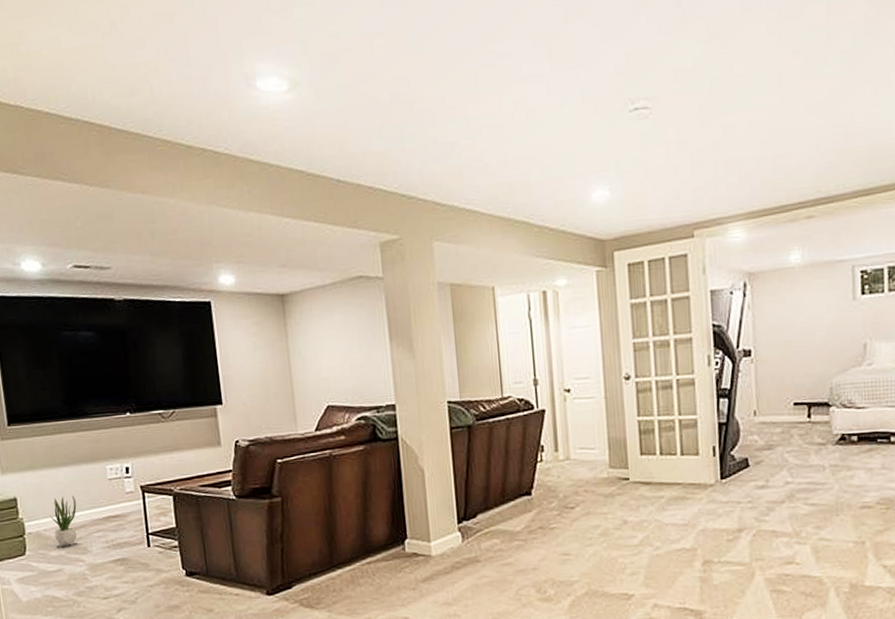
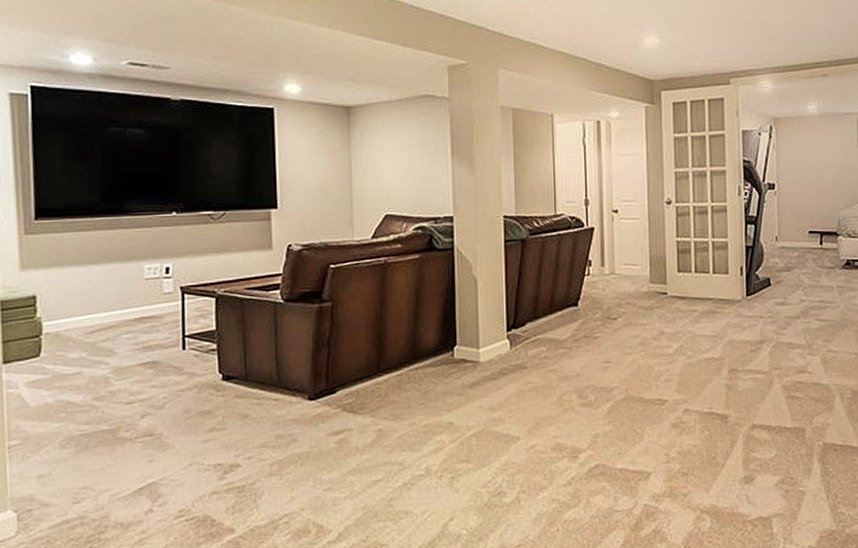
potted plant: present [50,495,77,546] -> none [73,294,106,348]

